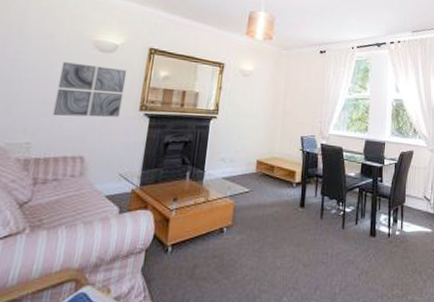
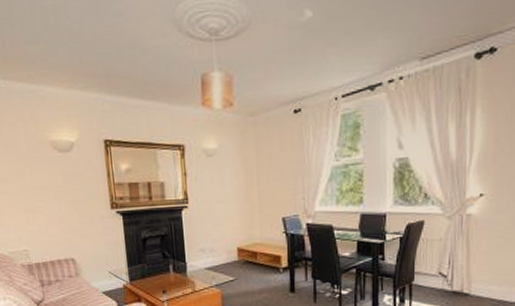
wall art: present [52,62,127,117] -> none [29,167,95,223]

